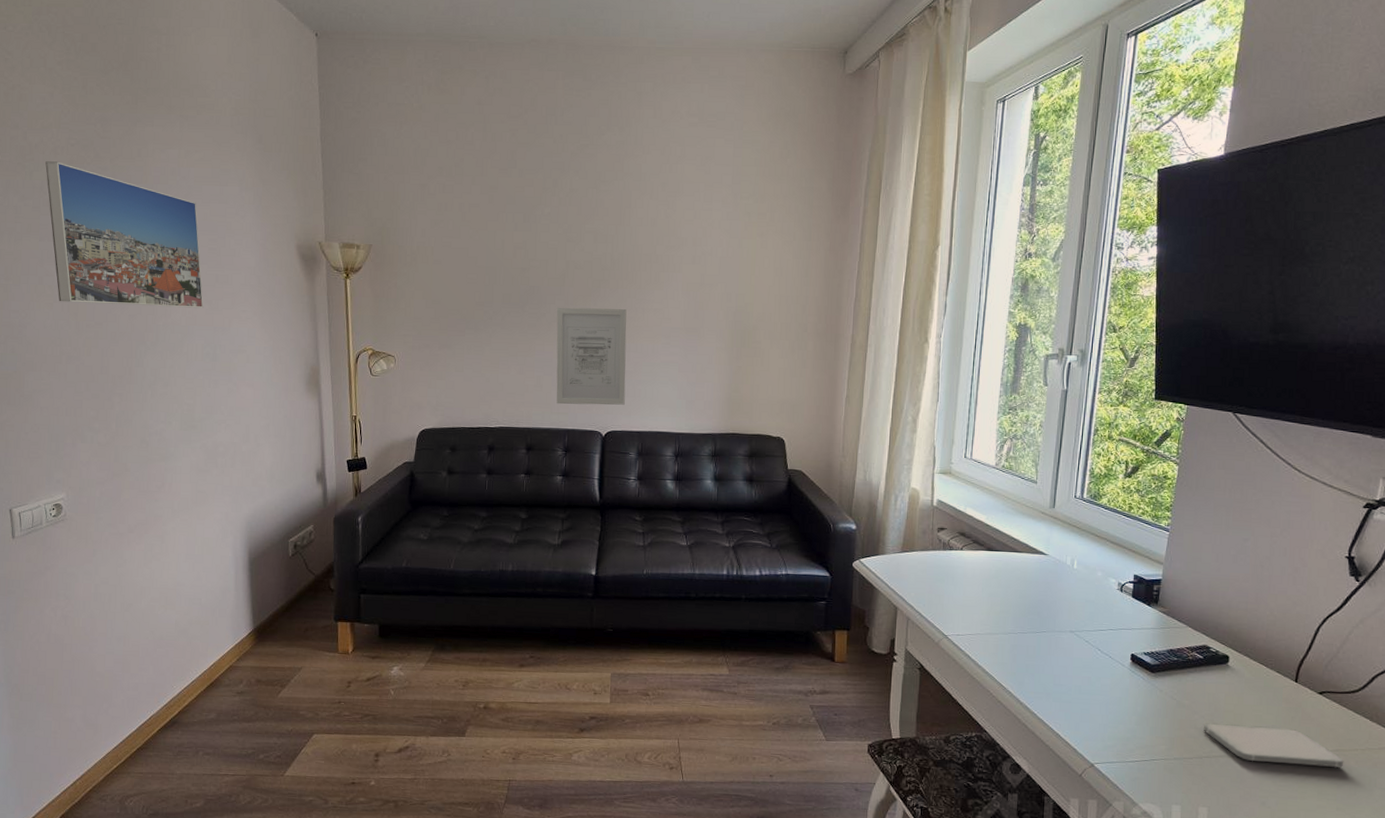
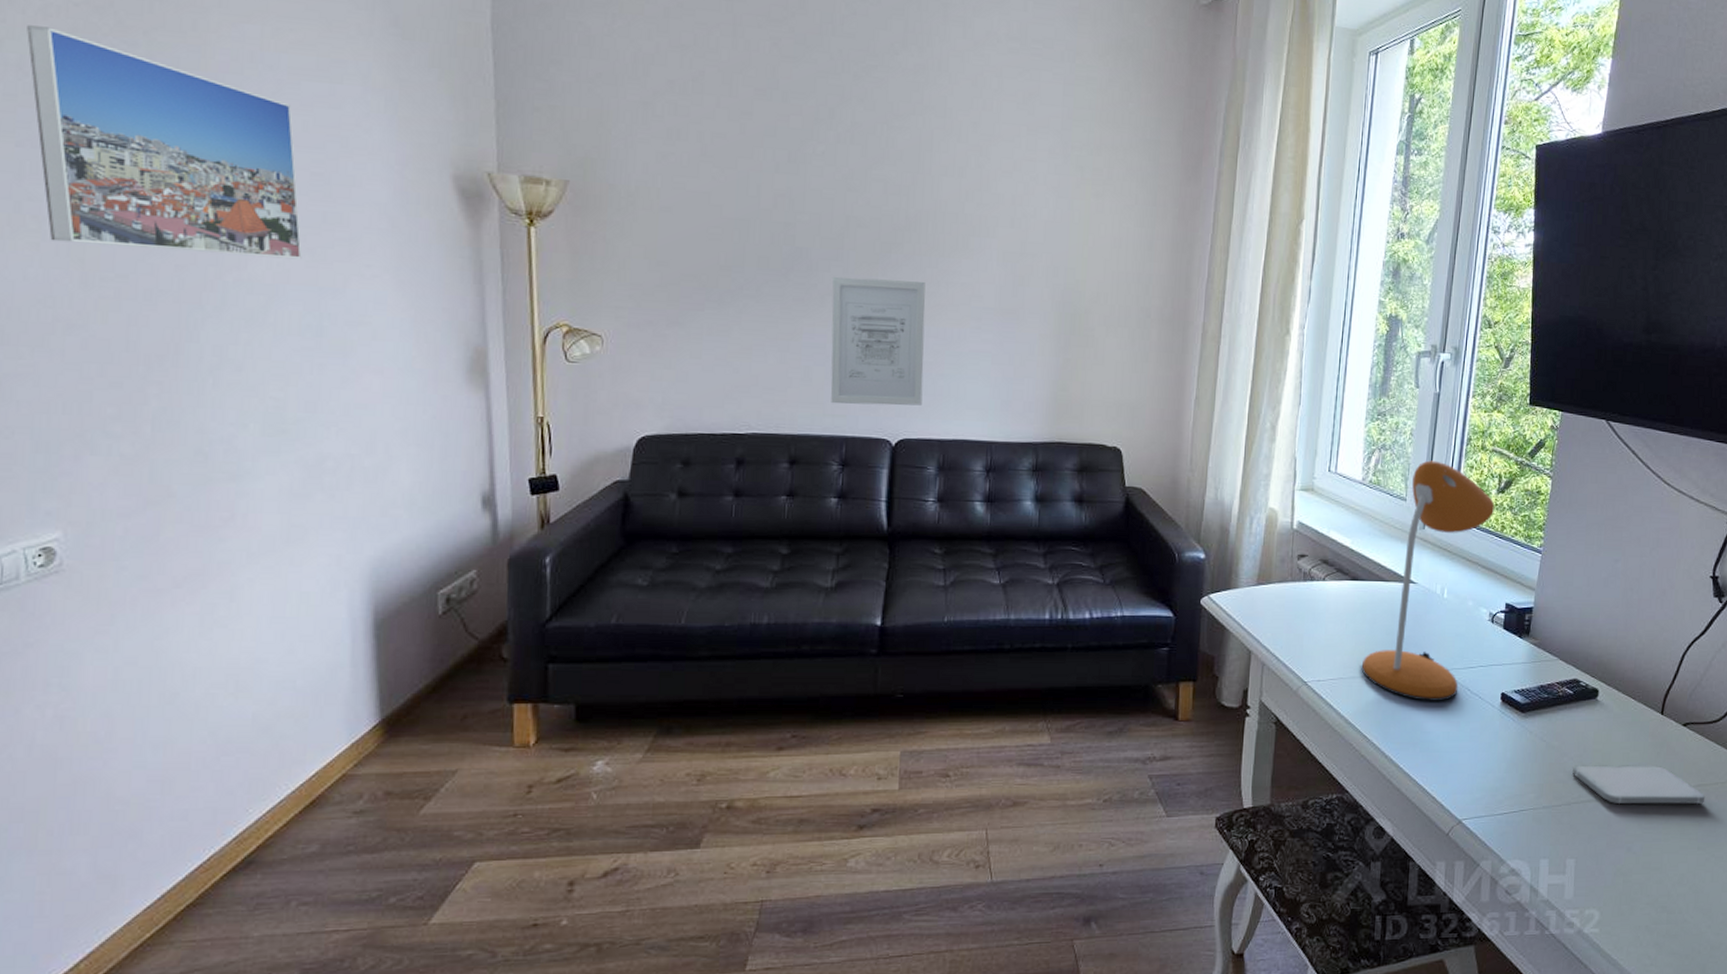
desk lamp: none [997,448,1122,658] -> present [1361,460,1495,701]

